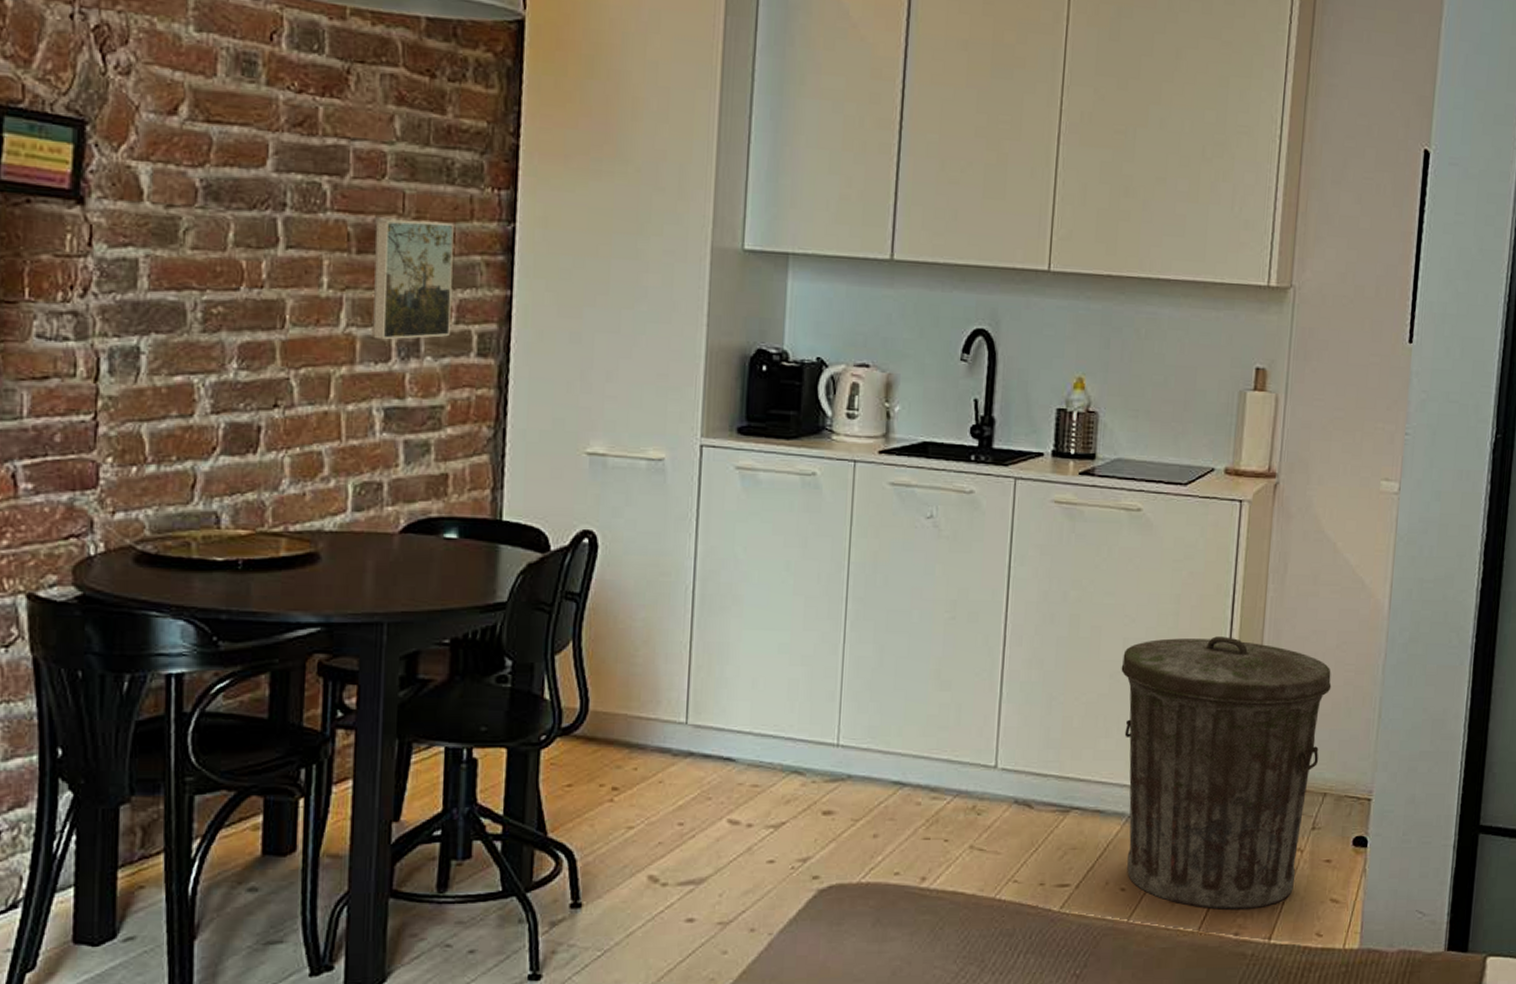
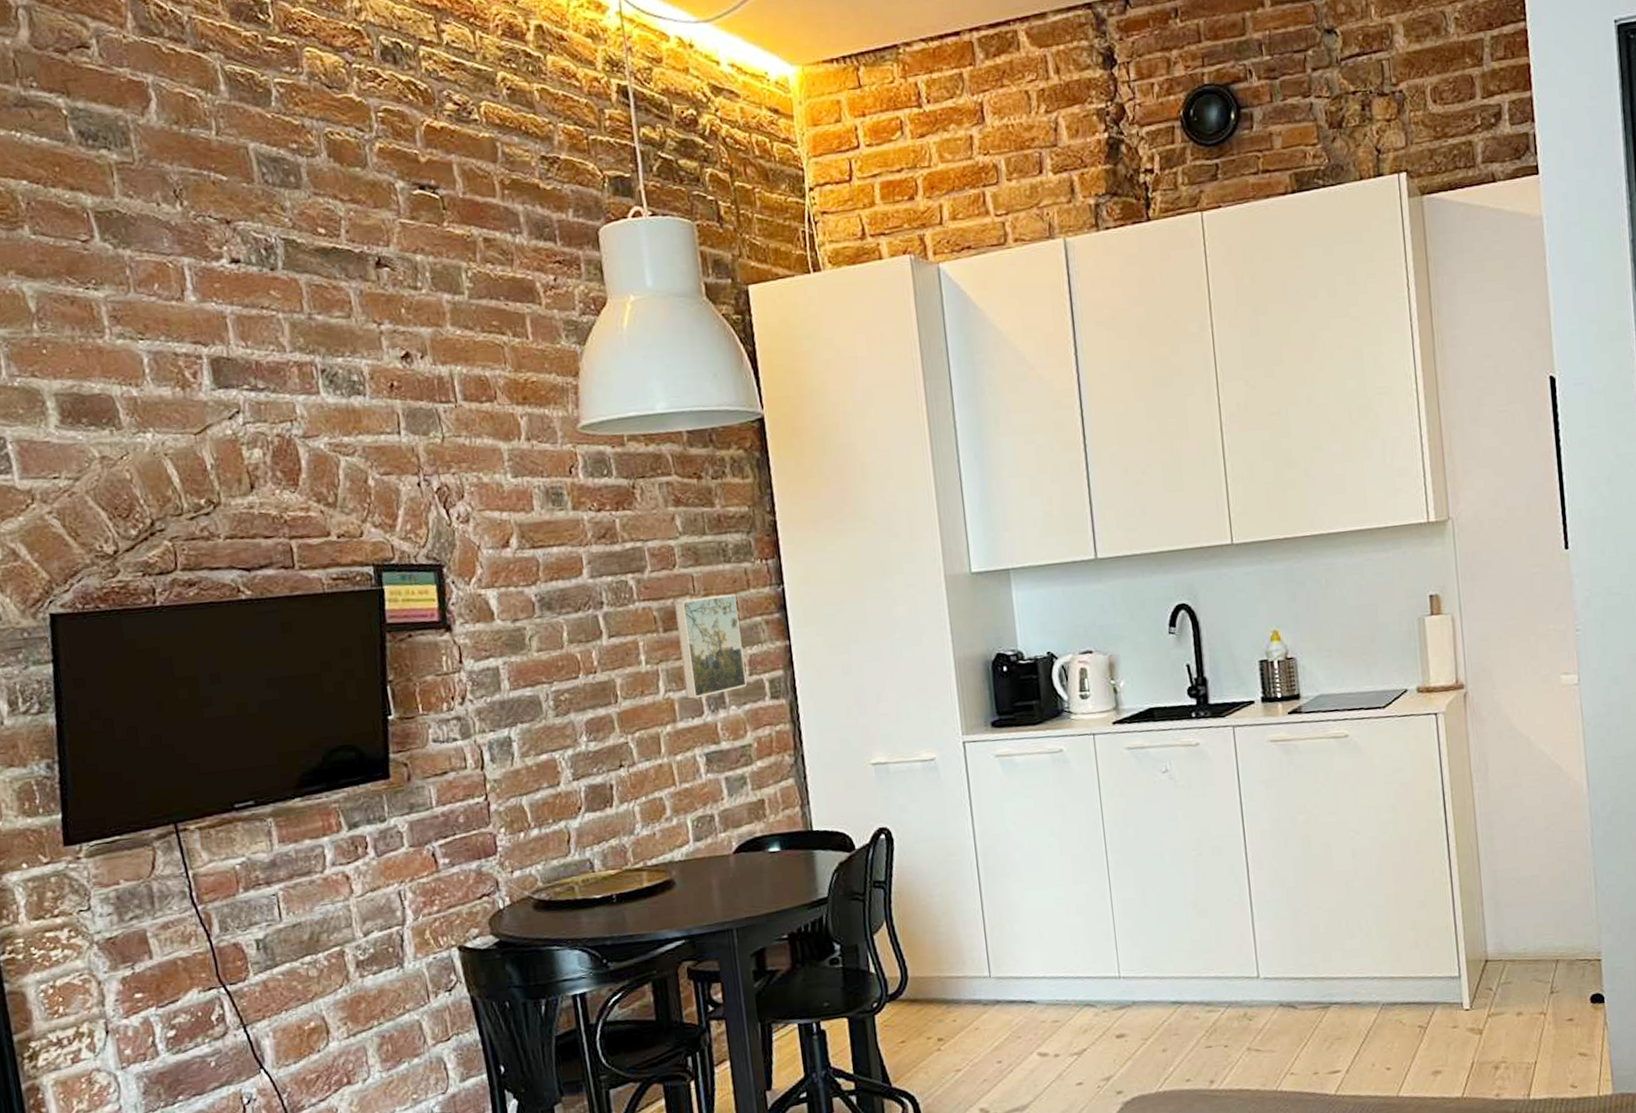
trash can: present [1121,636,1332,910] -> none [1353,834,1547,1076]

